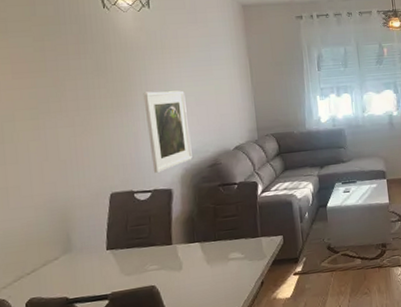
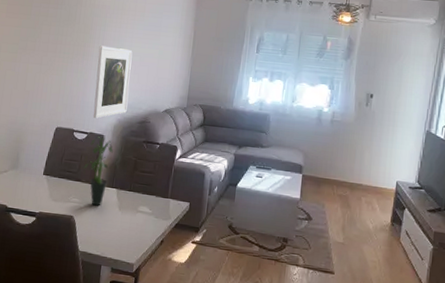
potted plant: none [154,191,187,268] -> present [83,136,113,206]

